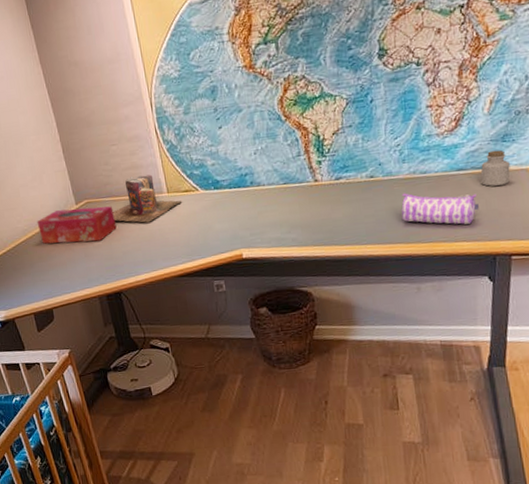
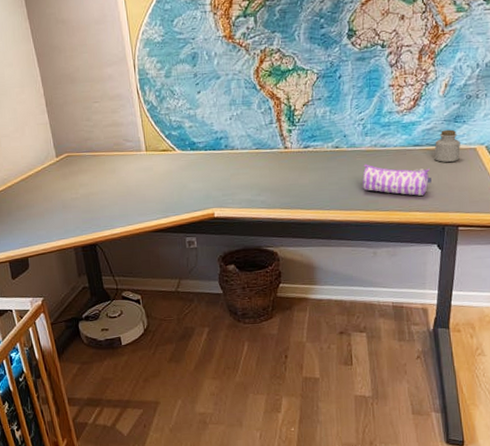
tissue box: present [37,206,117,244] -> none [16,160,95,194]
books: present [112,174,182,223] -> none [92,132,160,179]

